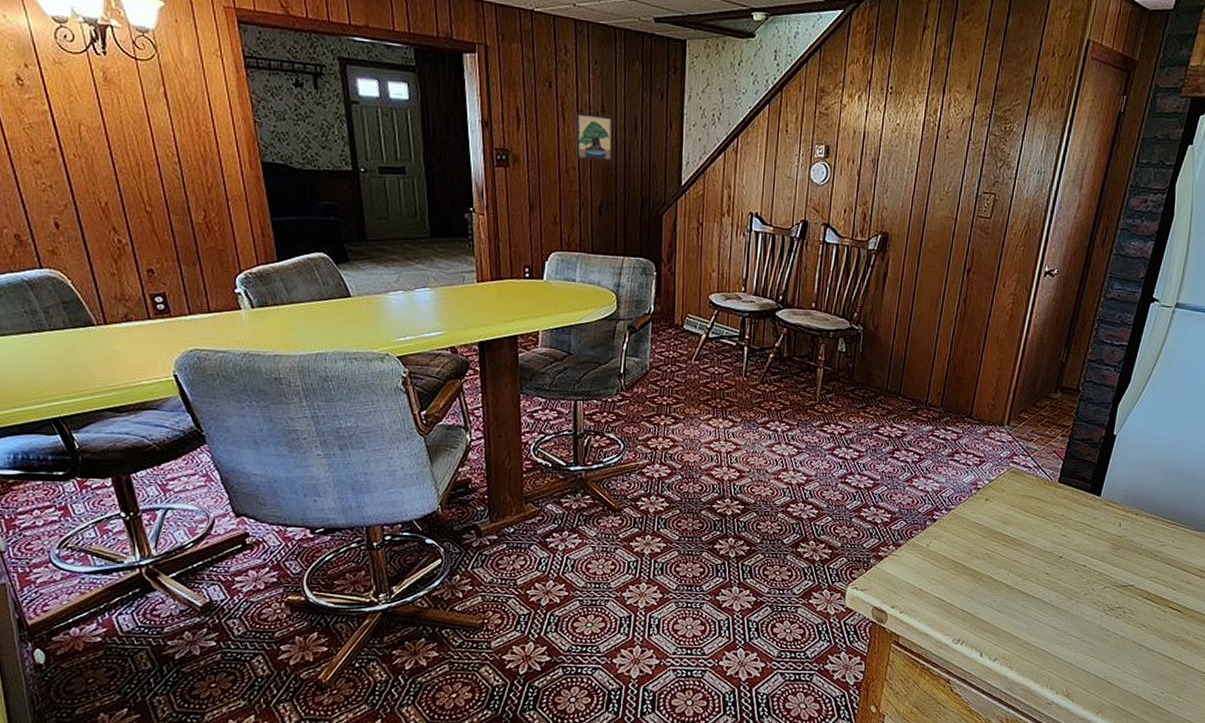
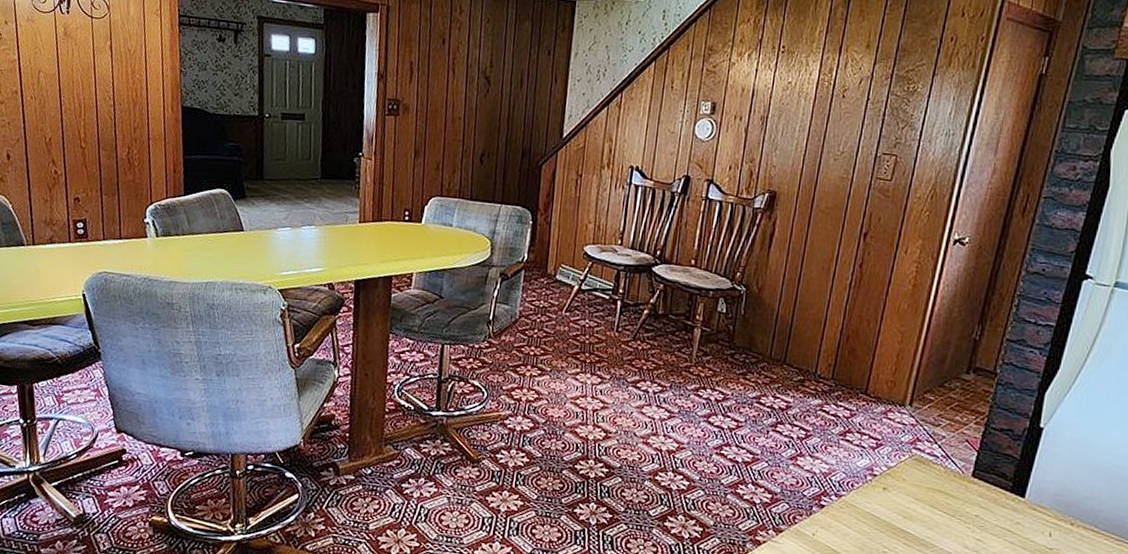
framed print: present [575,112,614,162] -> none [462,66,501,113]

